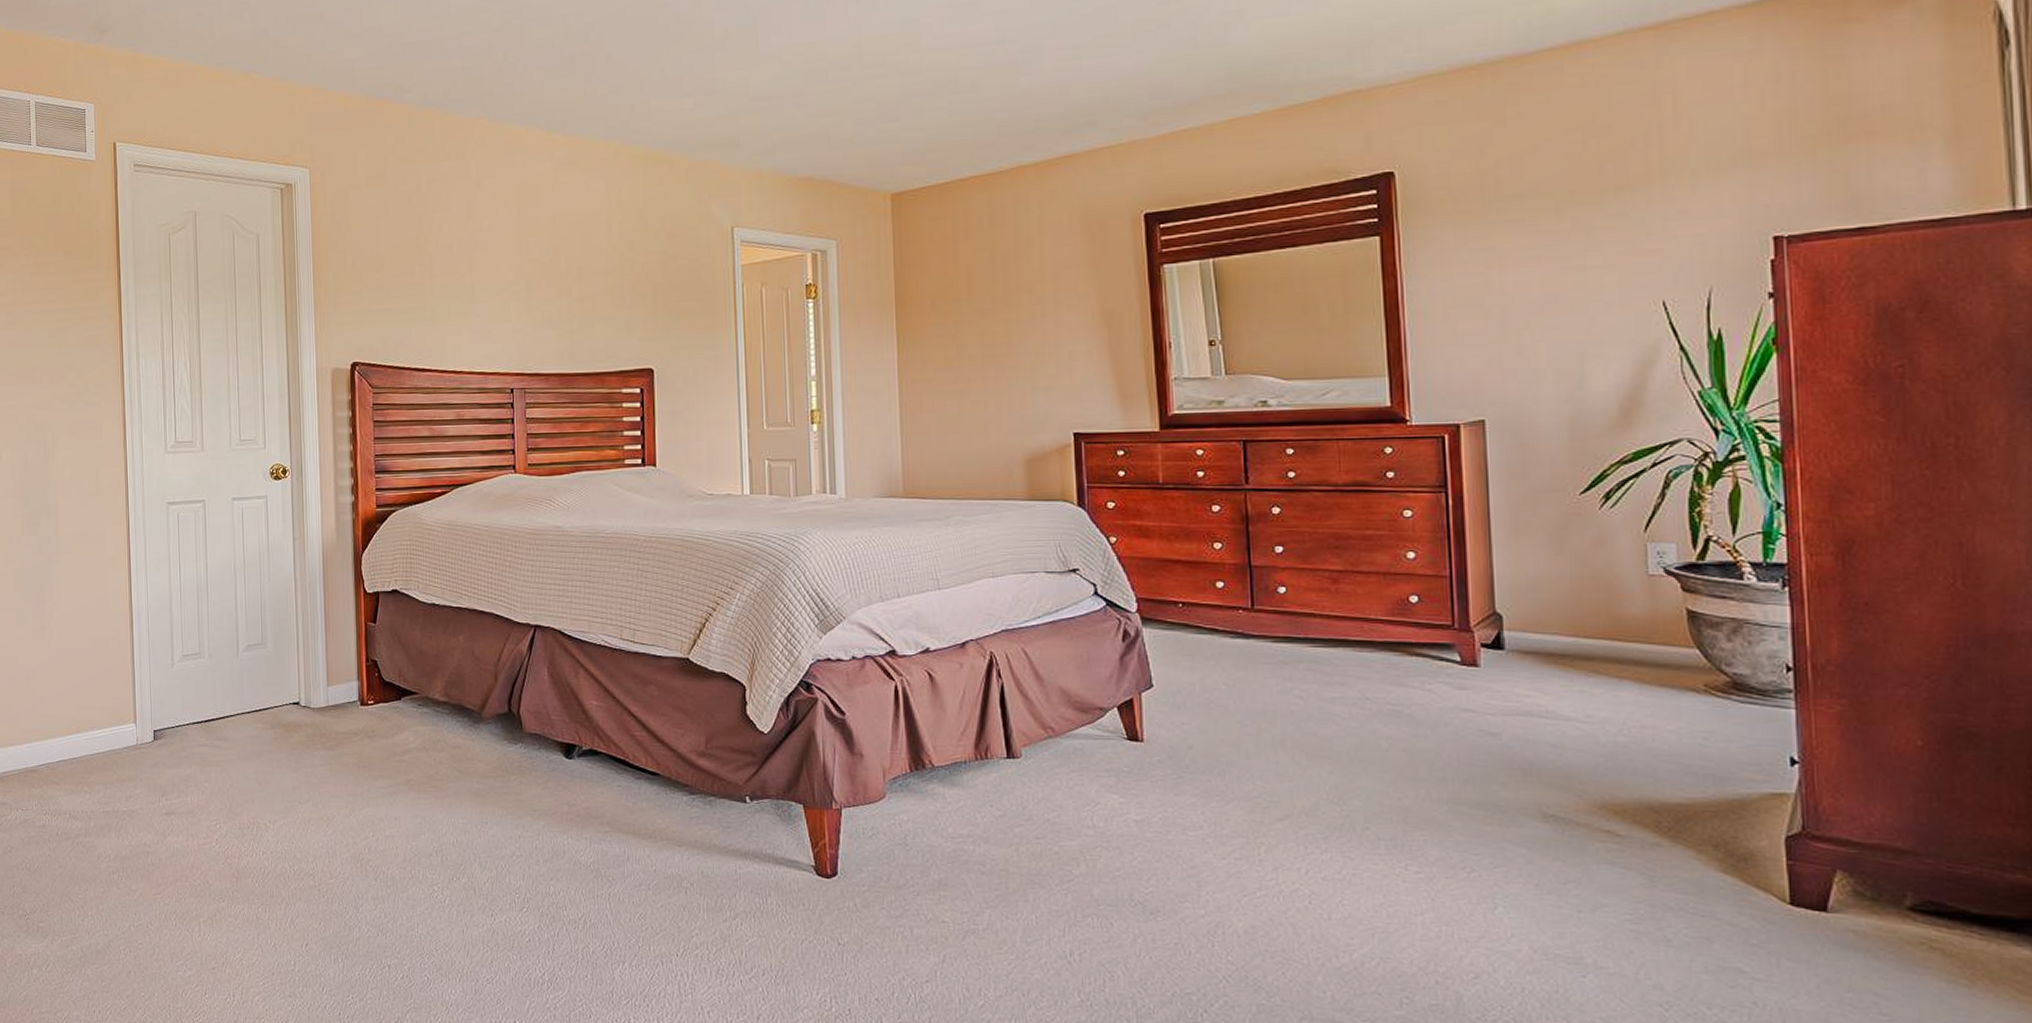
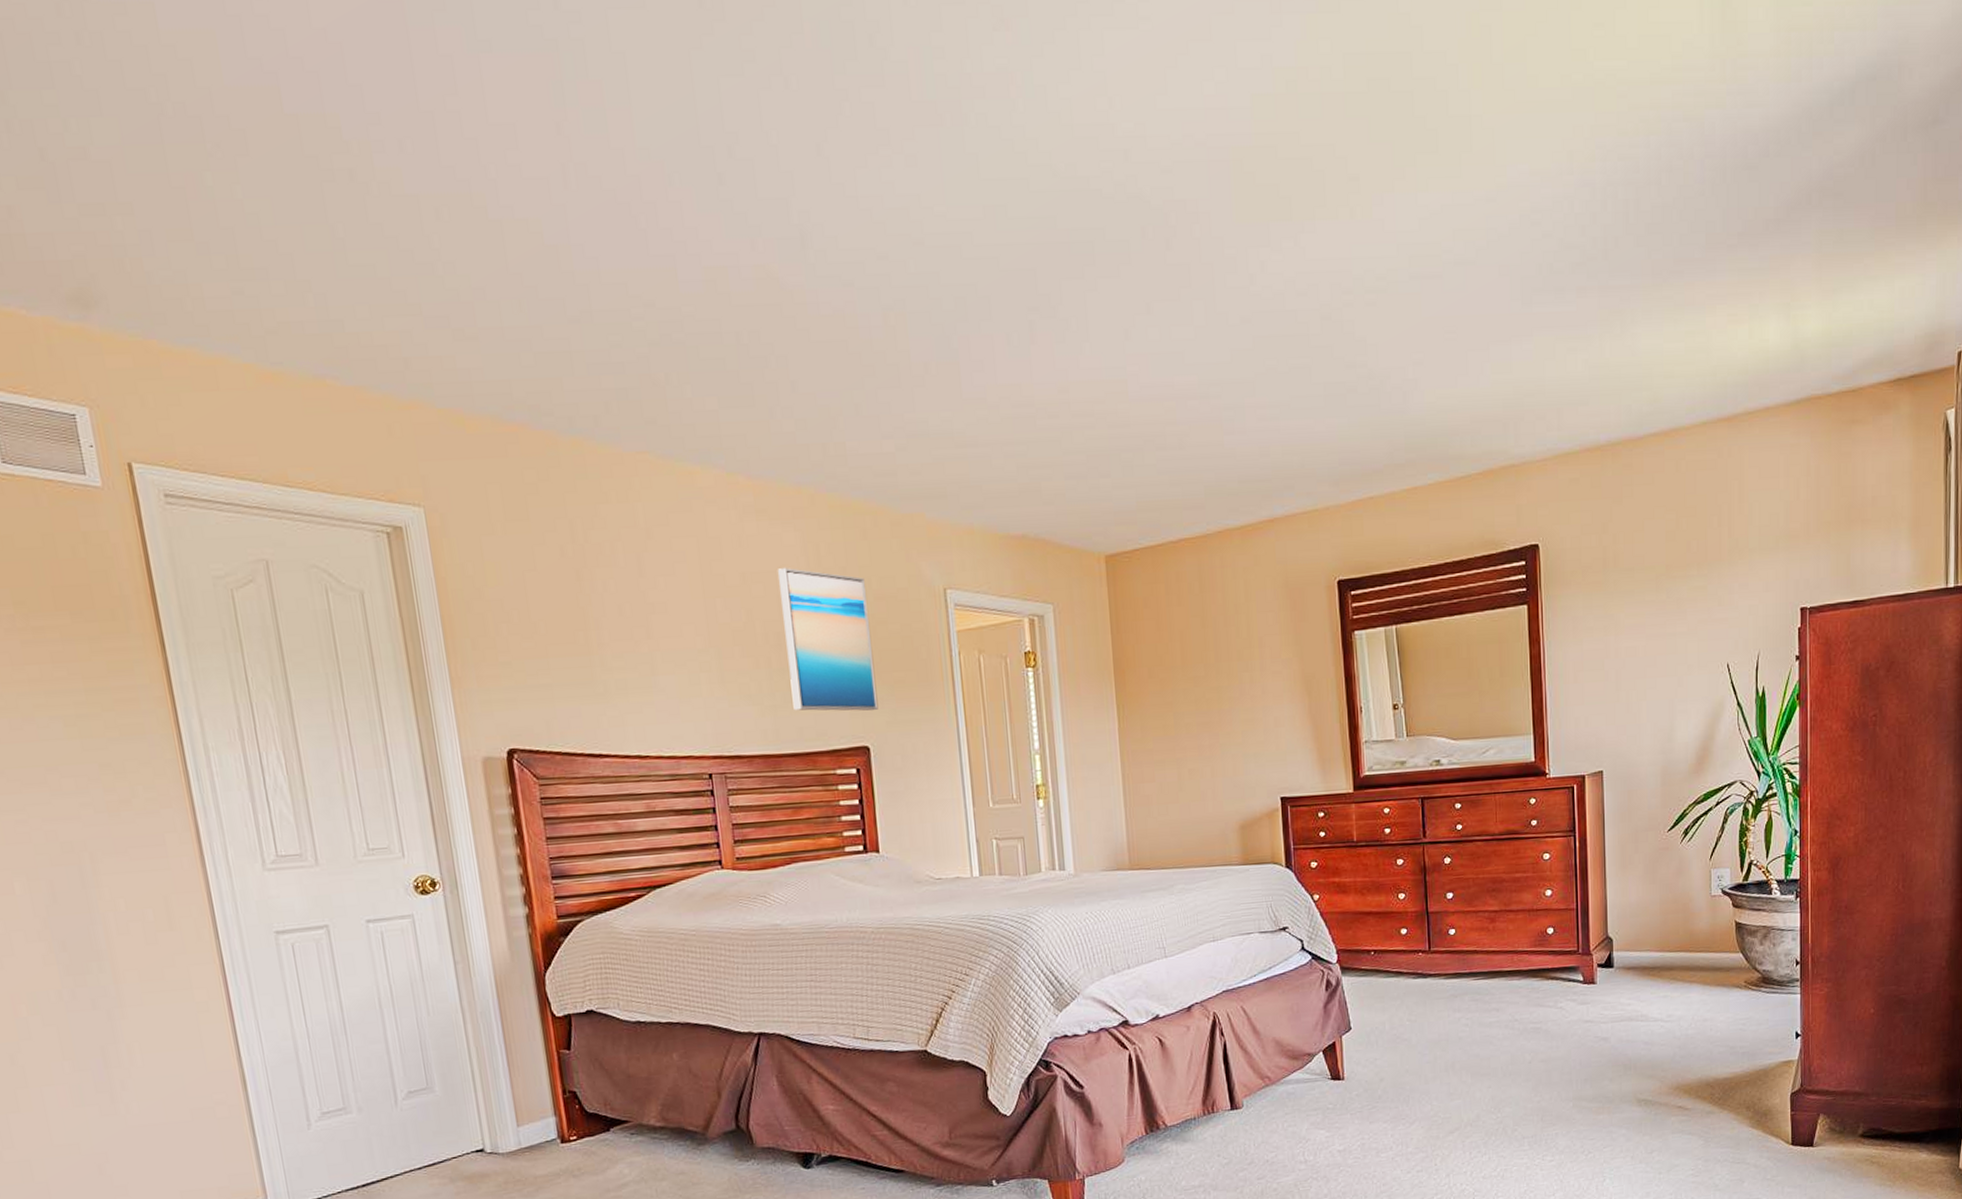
wall art: none [584,211,664,337] -> present [778,568,879,711]

